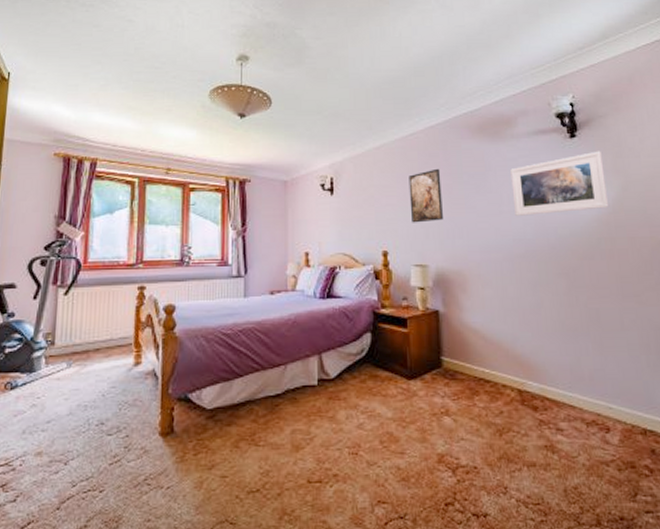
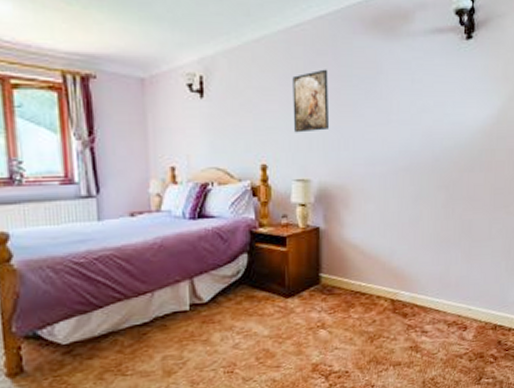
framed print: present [510,151,610,216] -> none [402,55,495,126]

